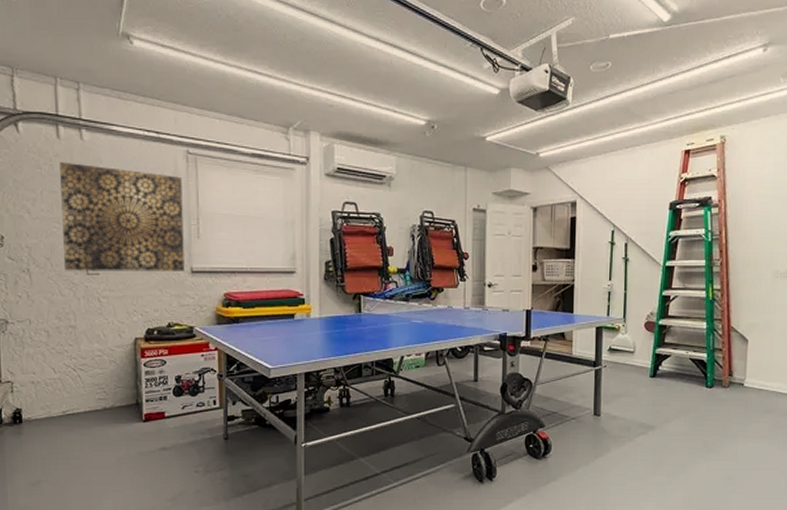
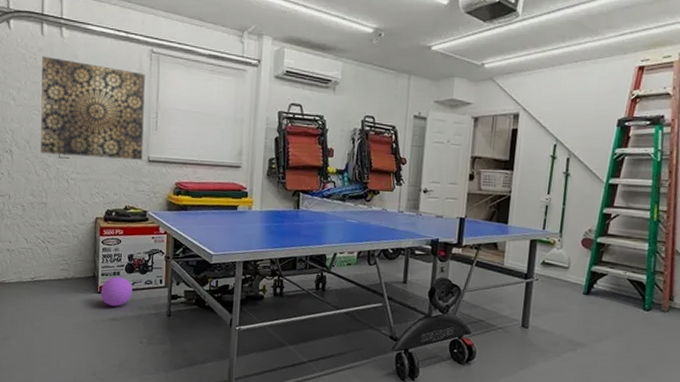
ball: none [145,402,183,435] -> present [100,276,132,307]

